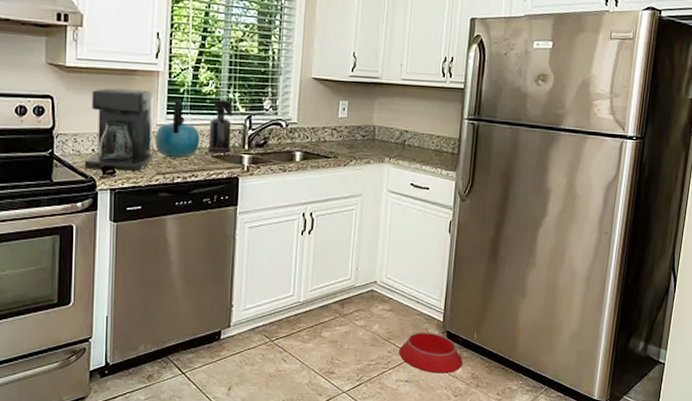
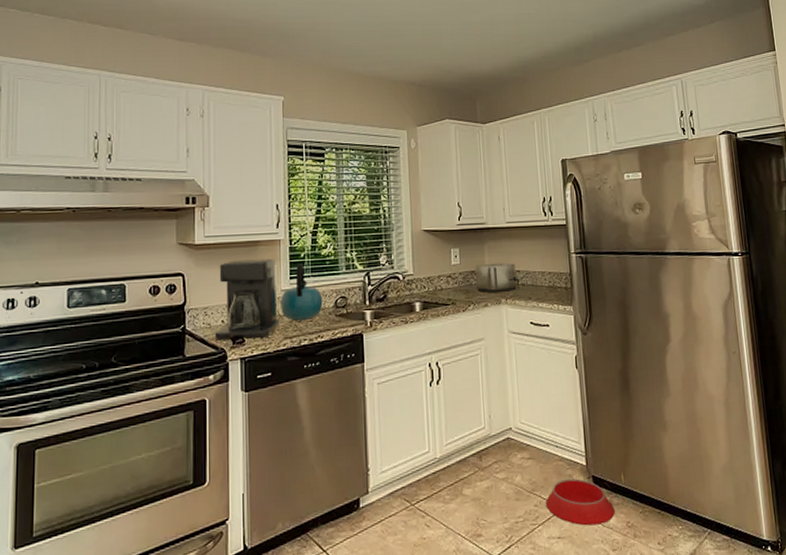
spray bottle: present [208,100,233,154] -> none [330,260,353,312]
toaster: none [361,120,406,151] -> present [475,262,519,294]

